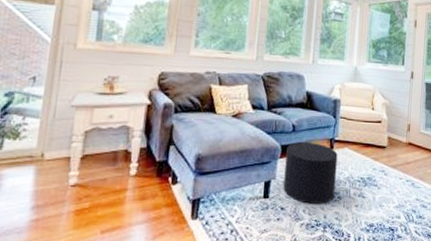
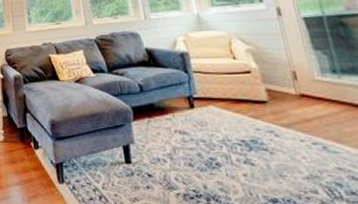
stool: present [283,142,338,204] -> none [138,102,211,171]

